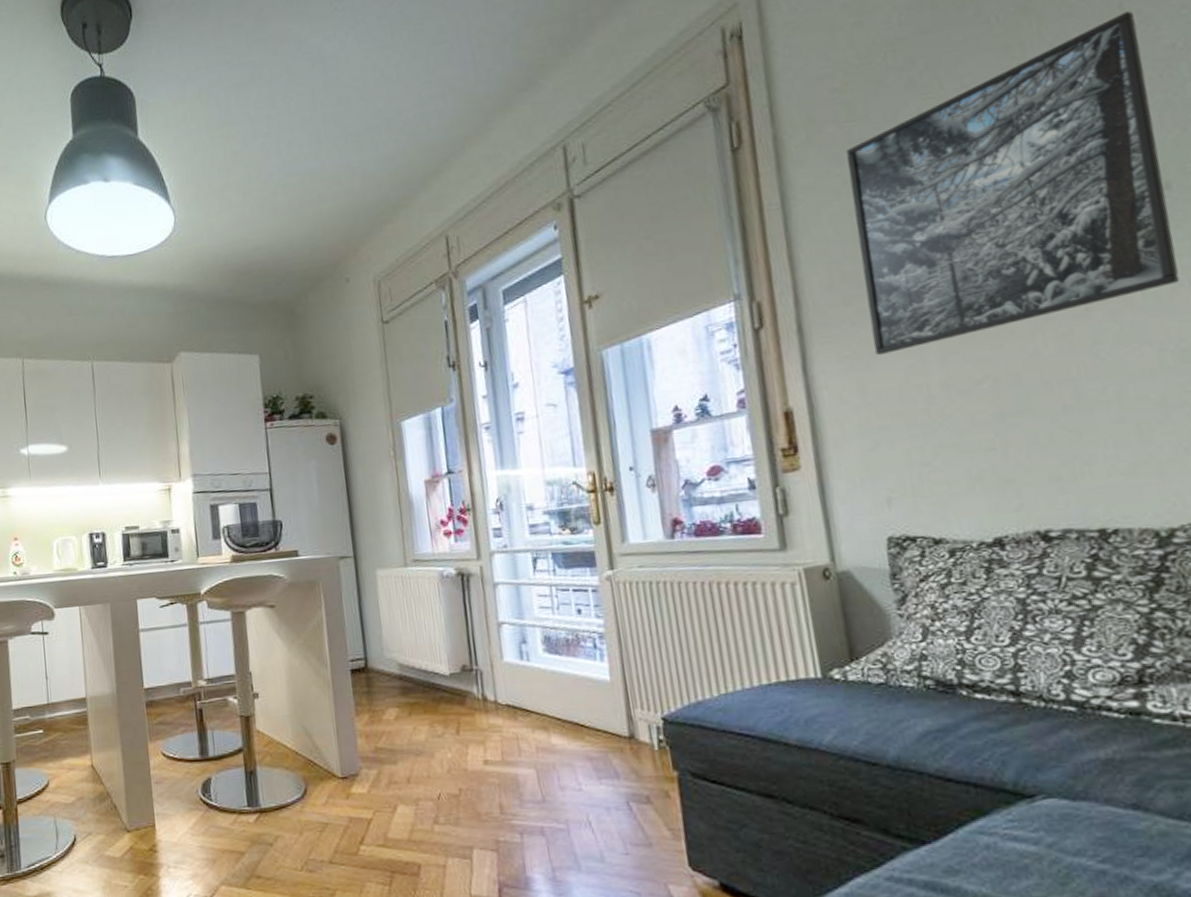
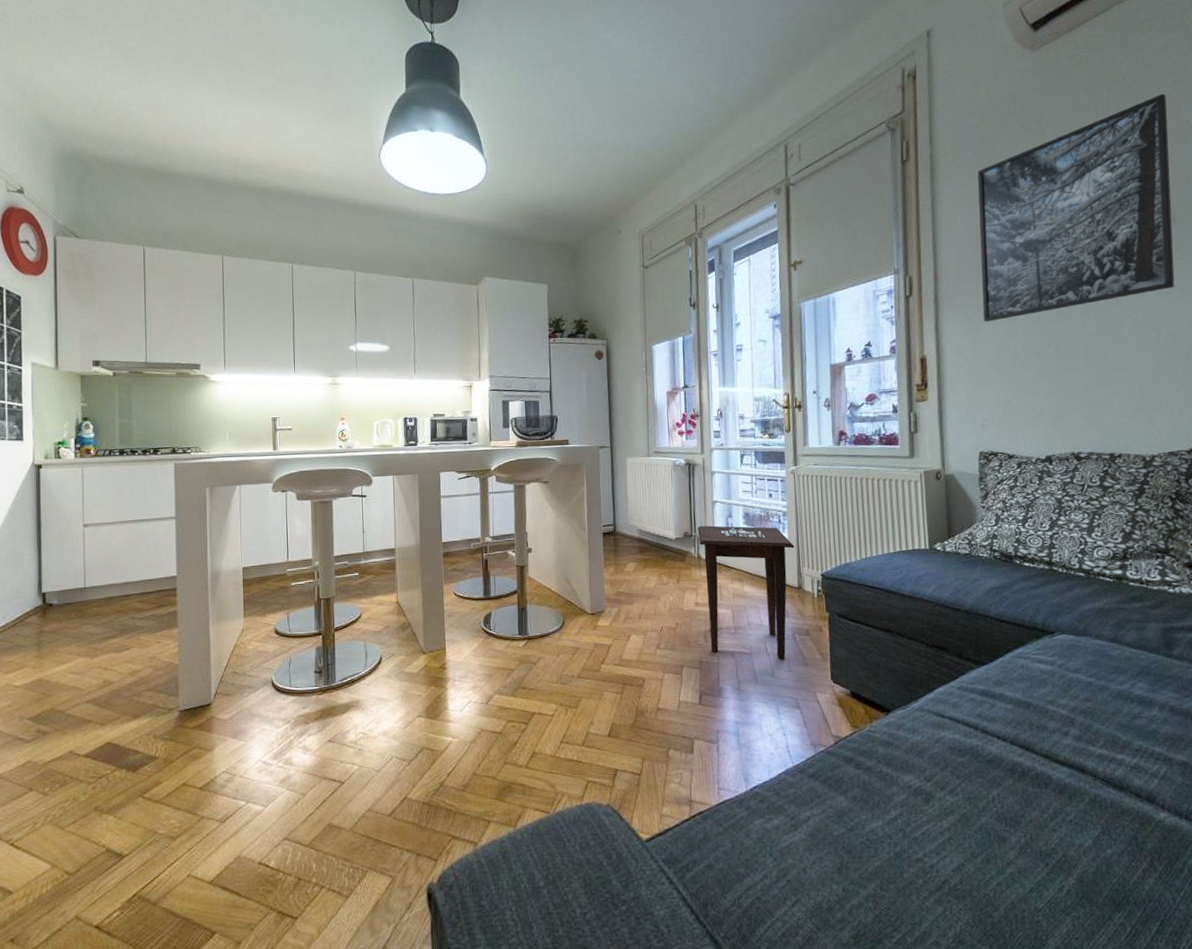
side table: none [478,654,620,838] -> present [697,525,795,660]

